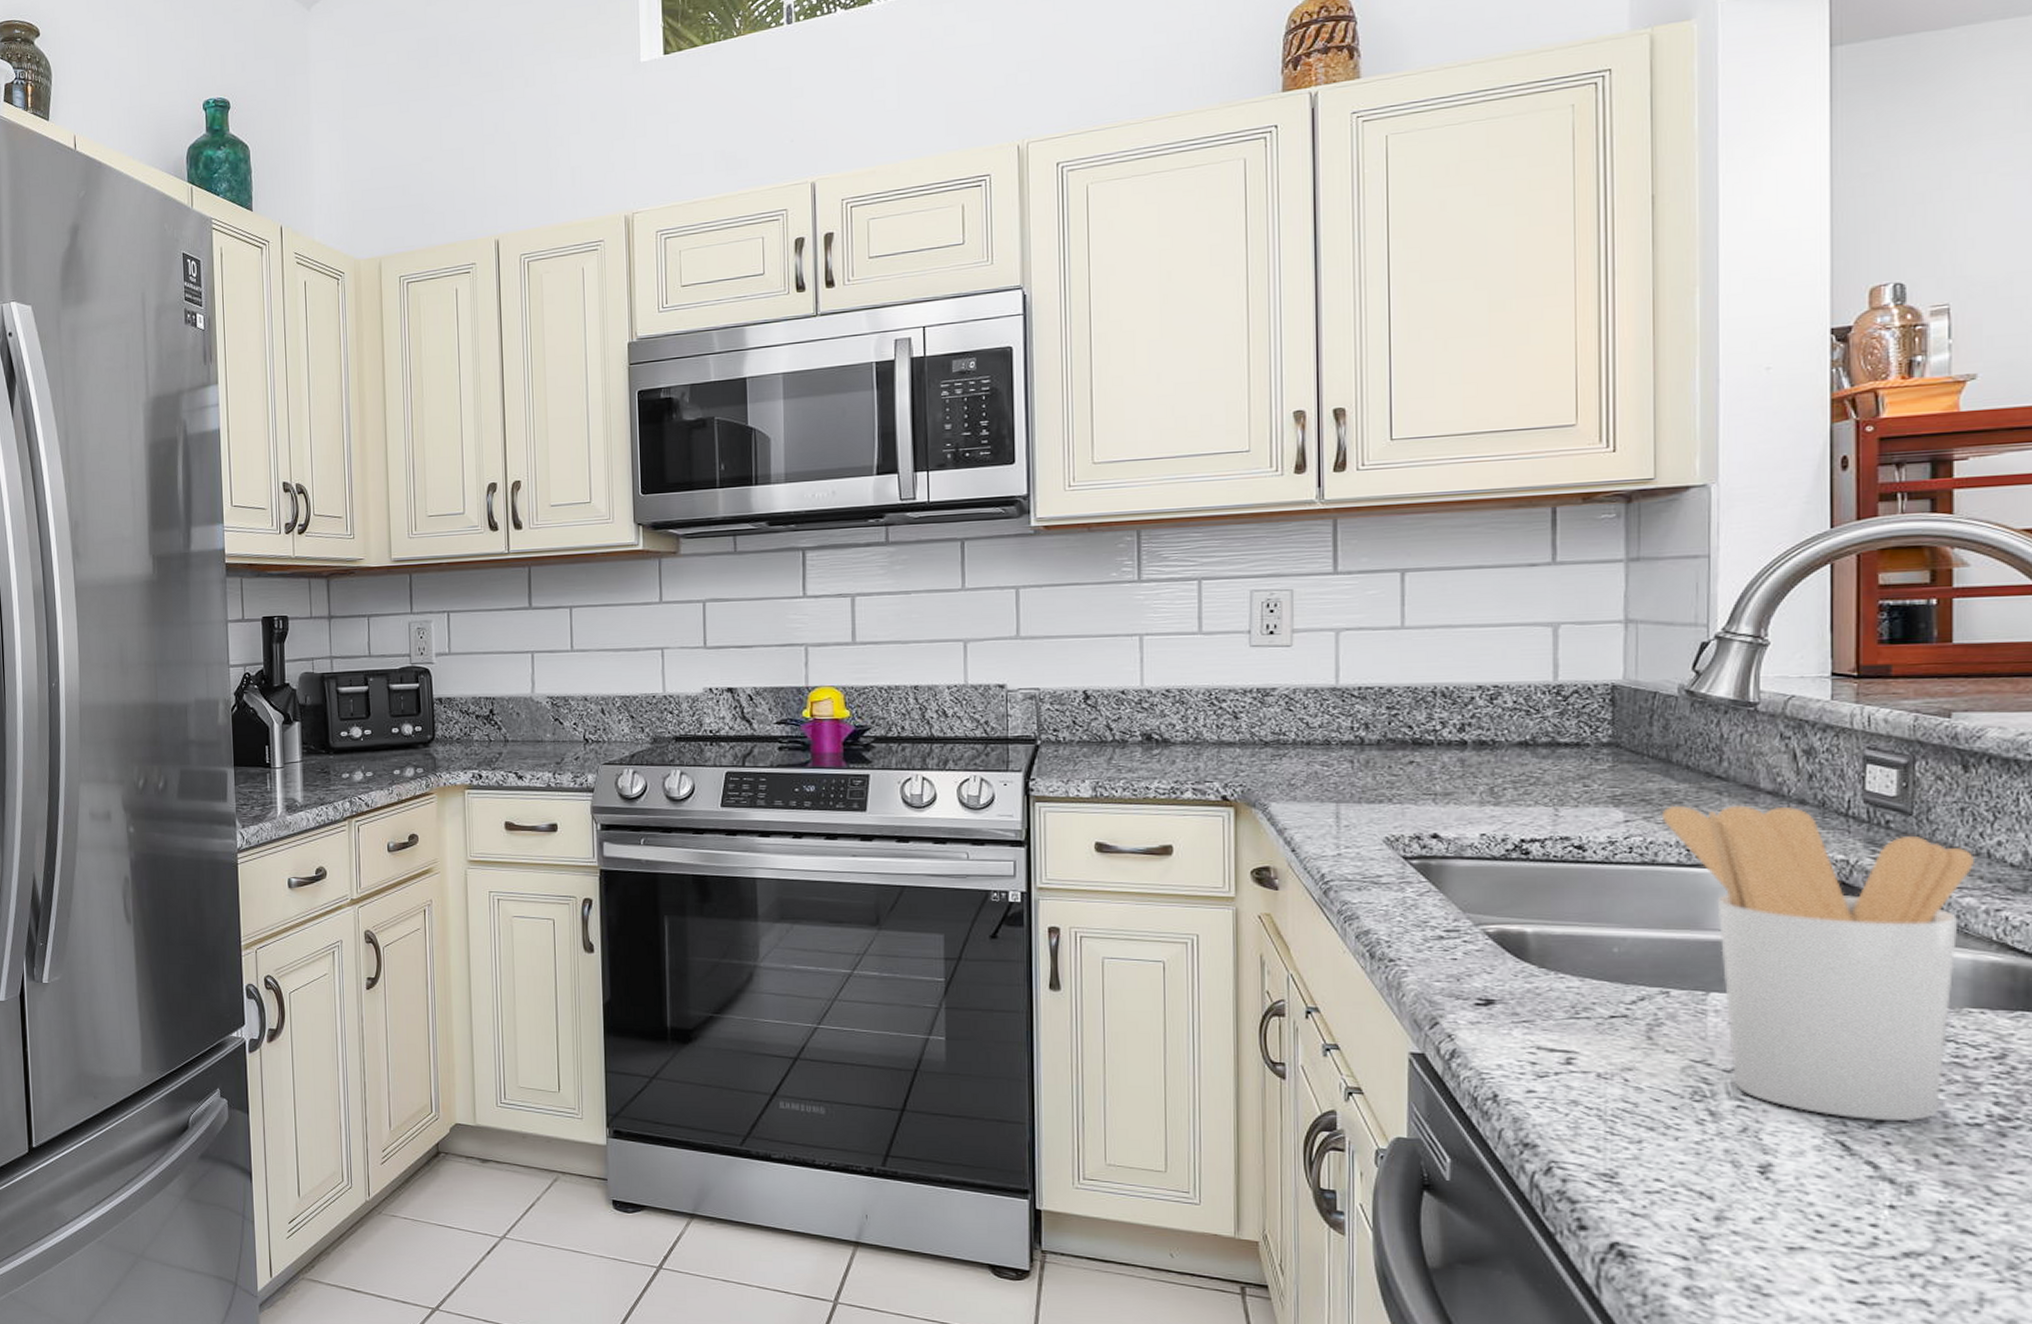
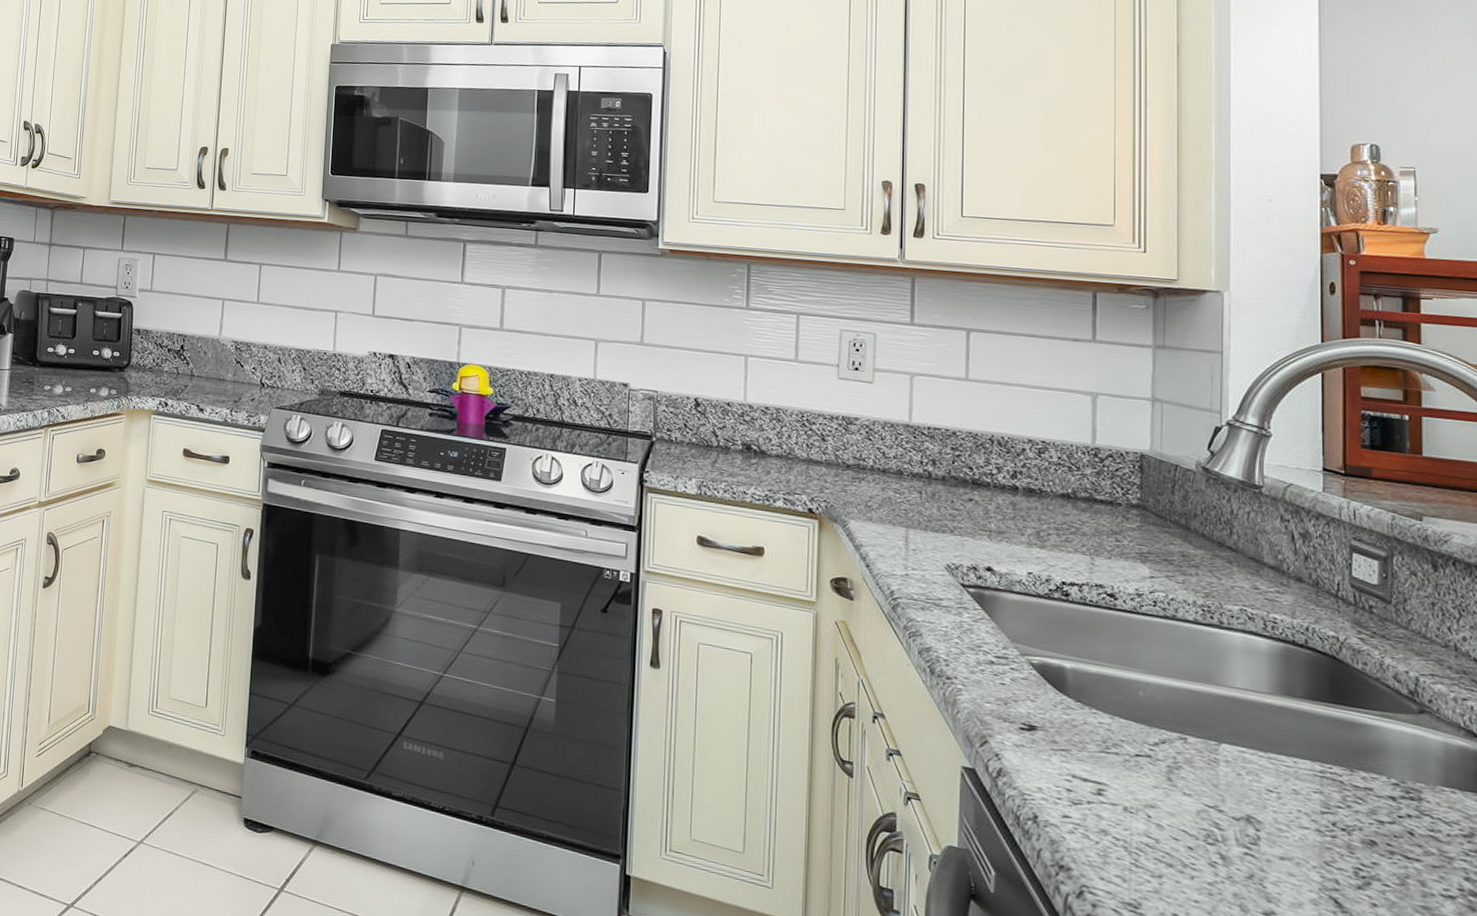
utensil holder: present [1661,805,1976,1122] -> none [1181,567,1445,887]

